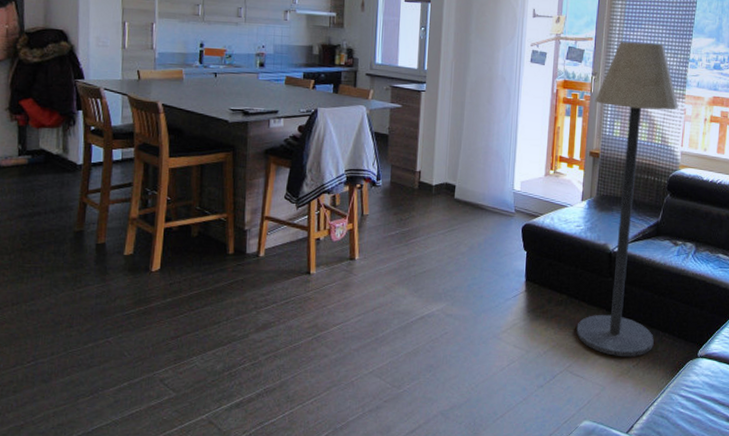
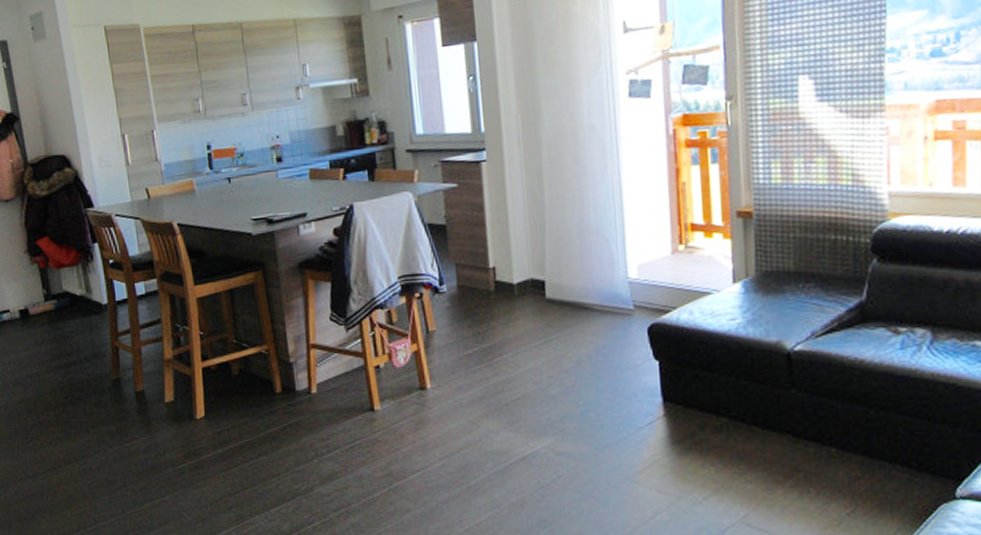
floor lamp: present [576,42,679,357] -> none [735,35,877,502]

